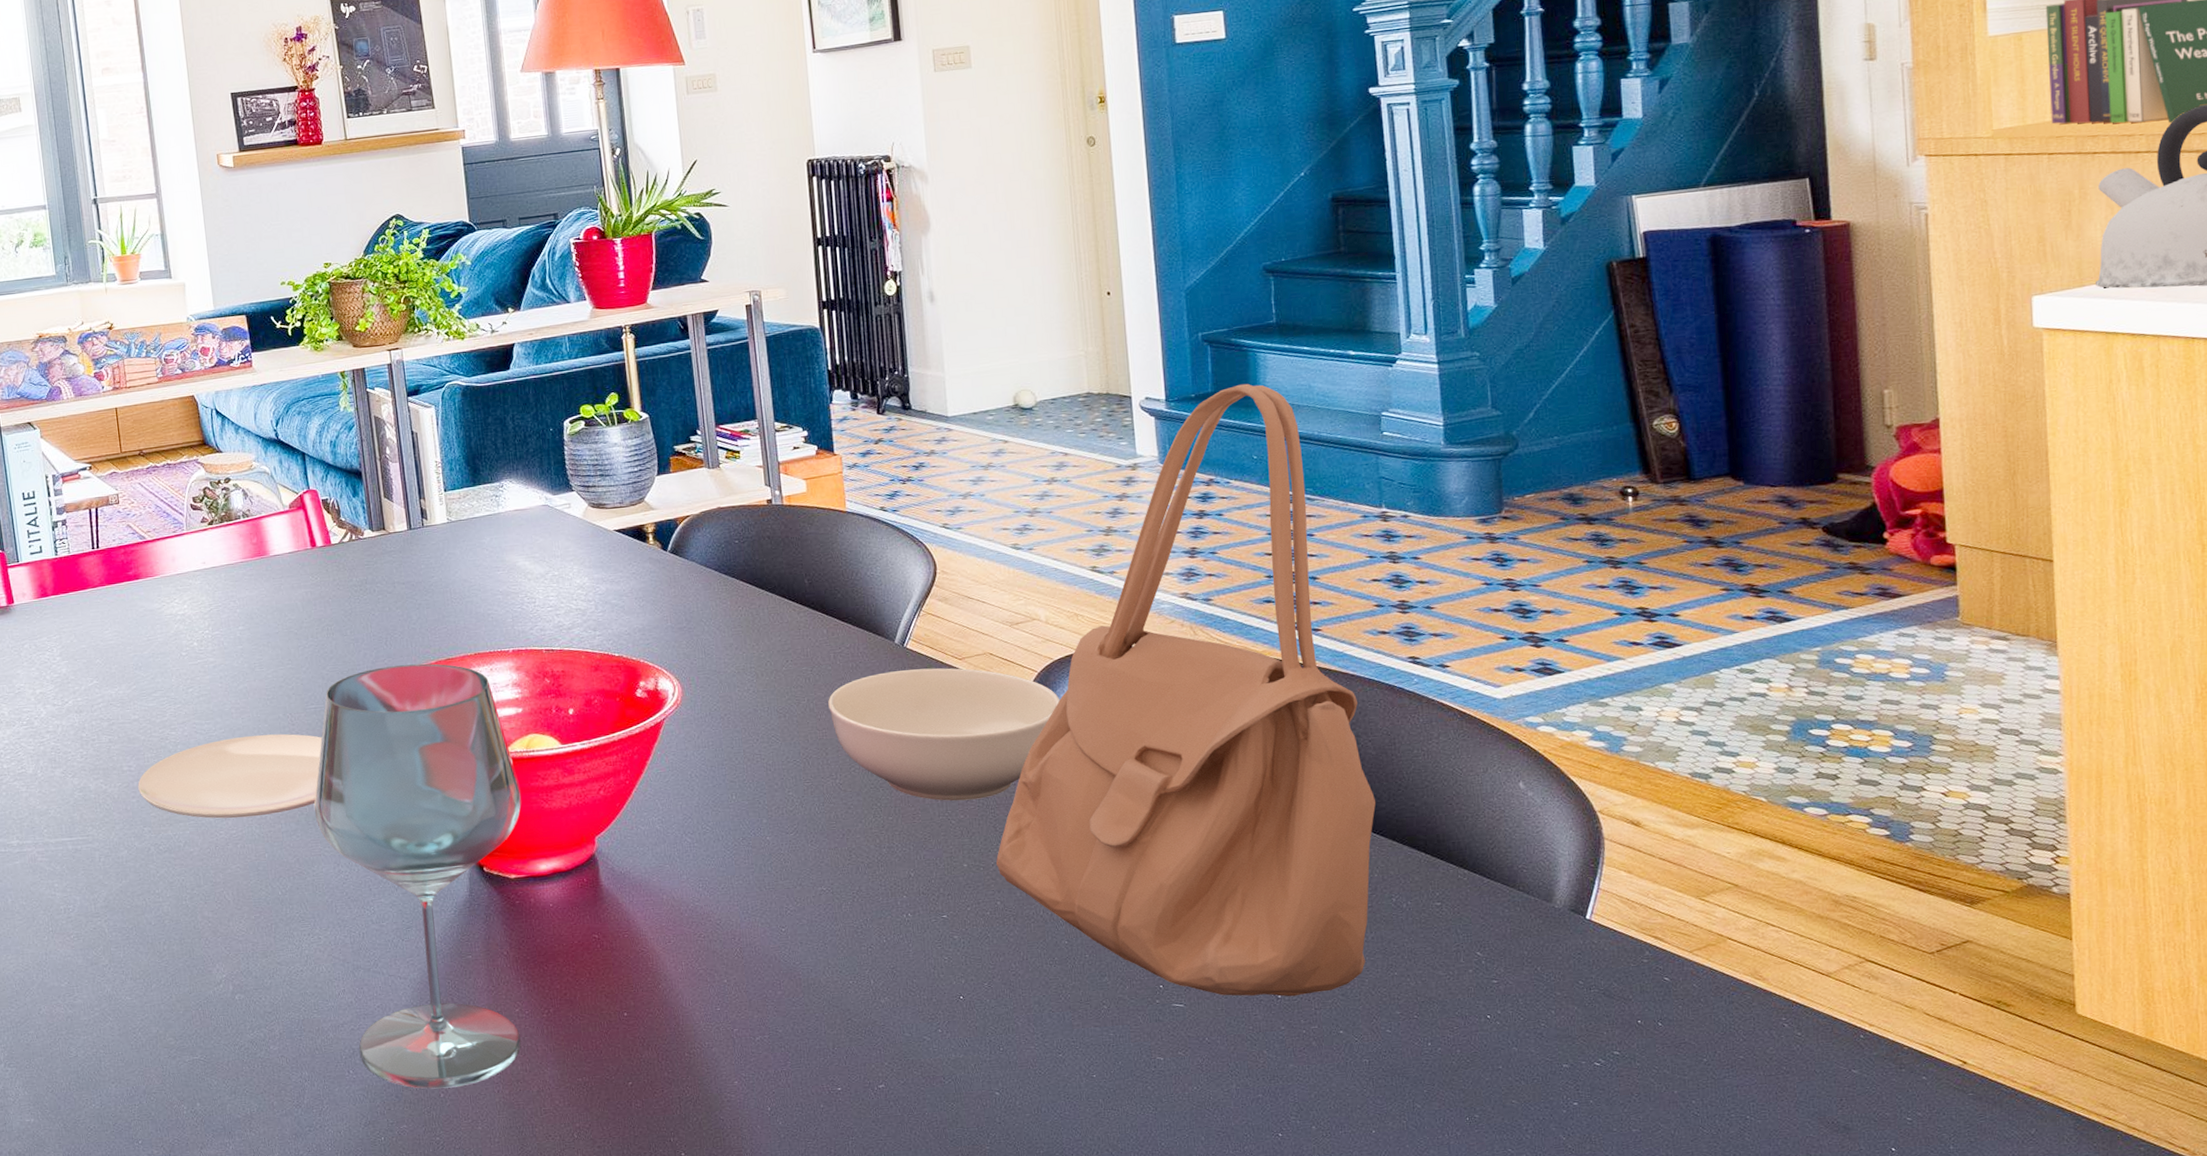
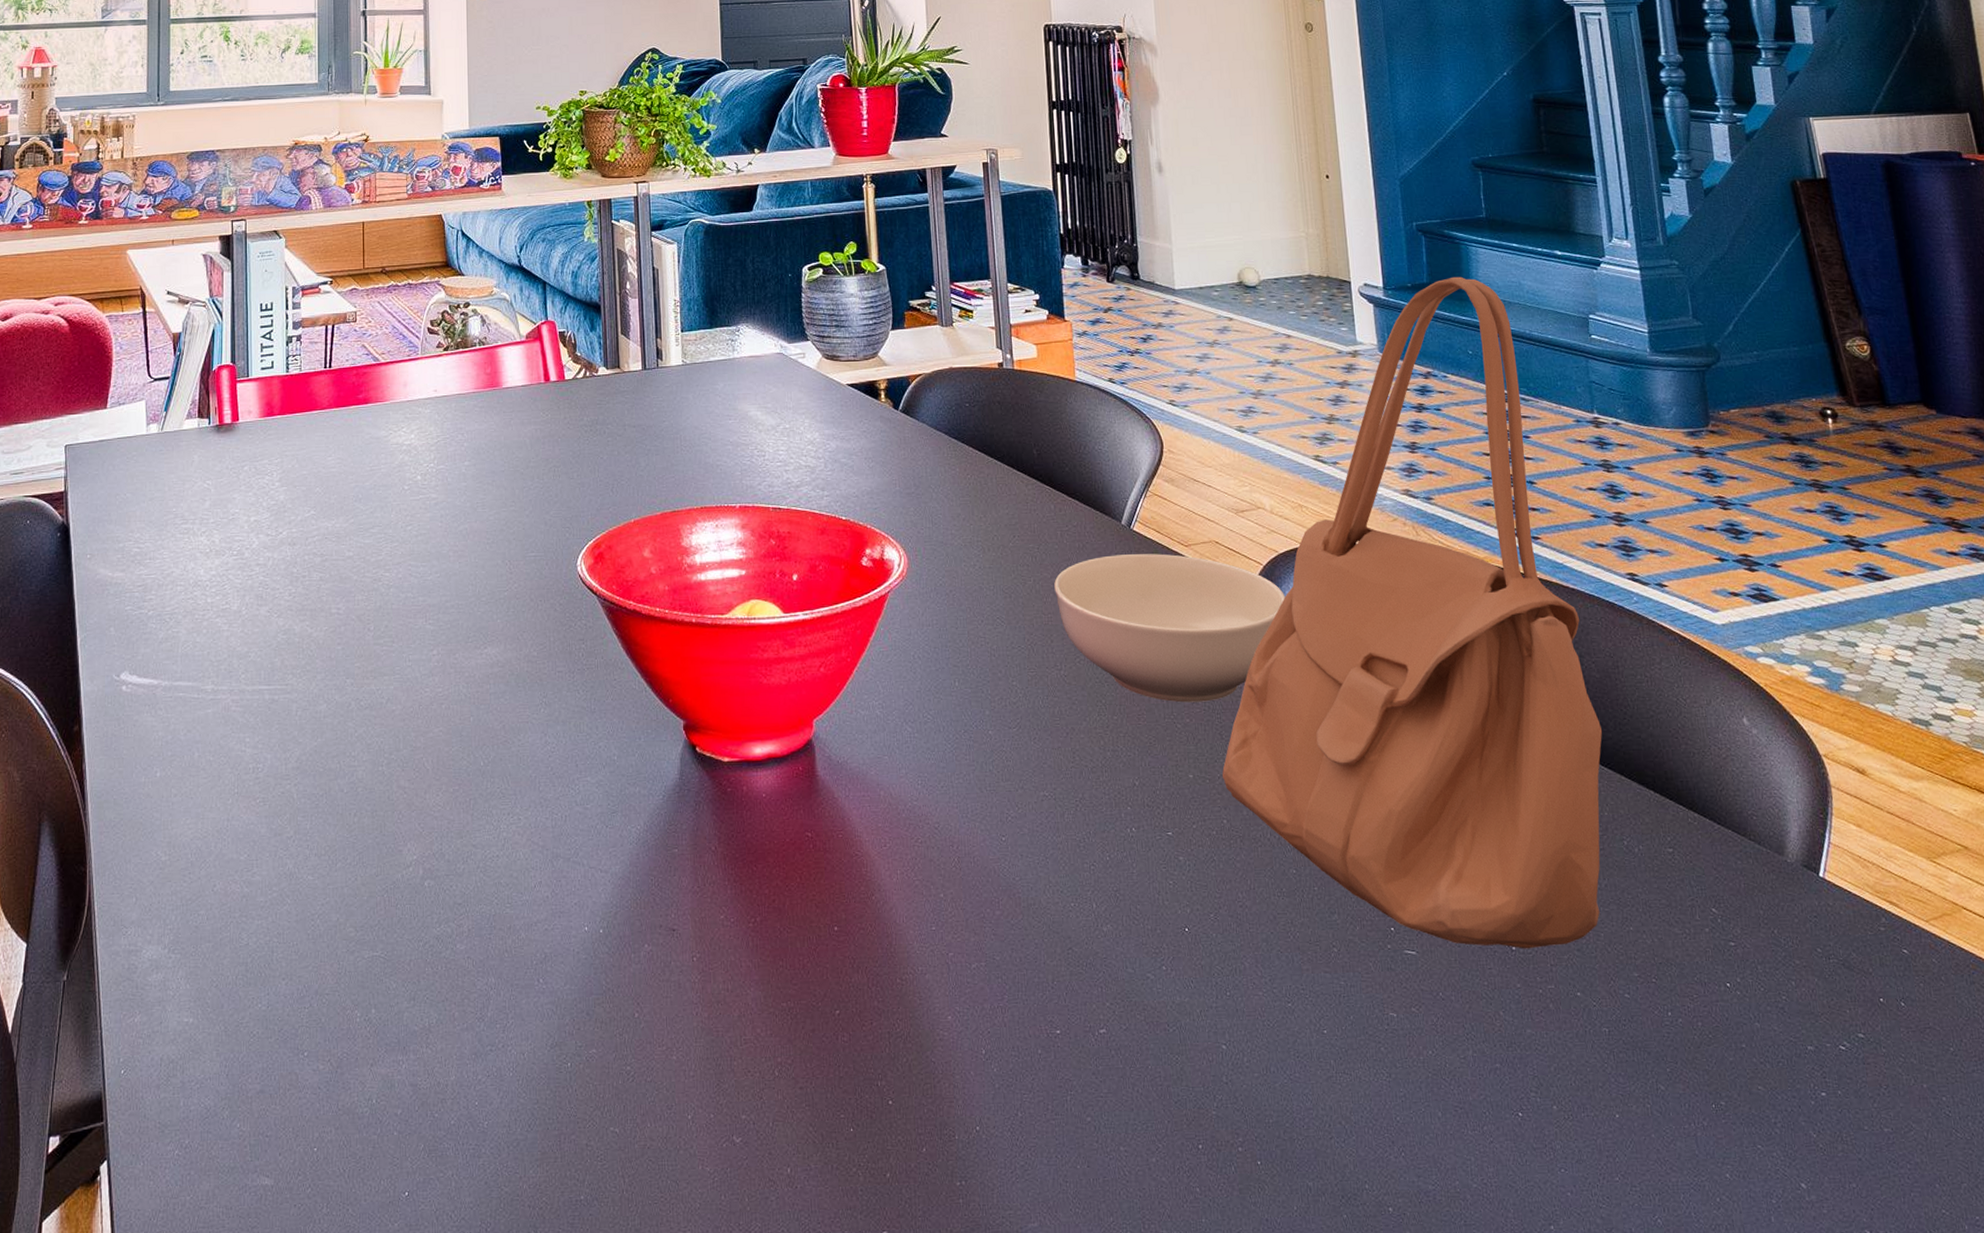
plate: present [138,733,323,819] -> none [345,582,540,675]
wine glass: present [314,663,522,1089] -> none [525,514,740,1007]

